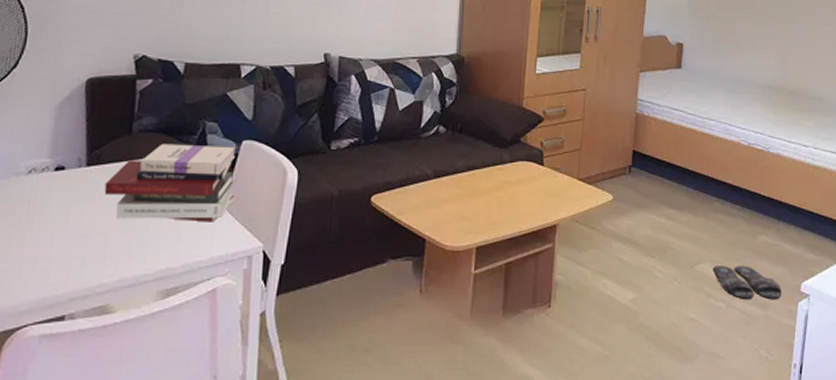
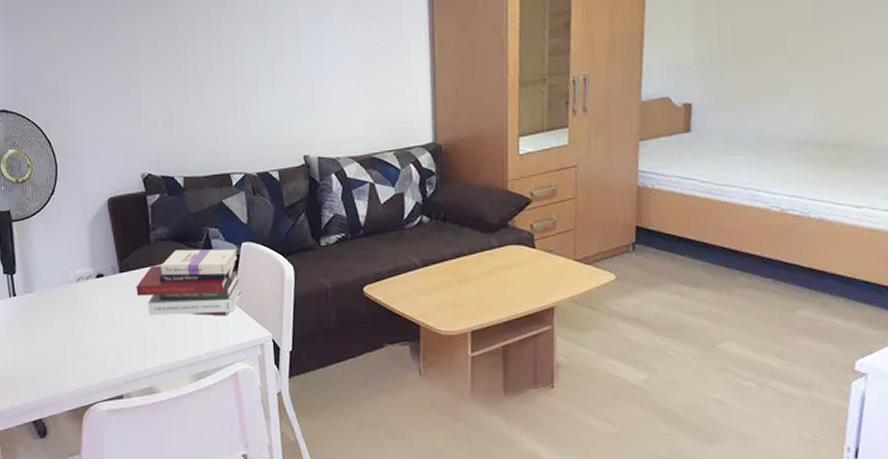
slippers: present [713,265,782,300] -> none [739,343,829,380]

